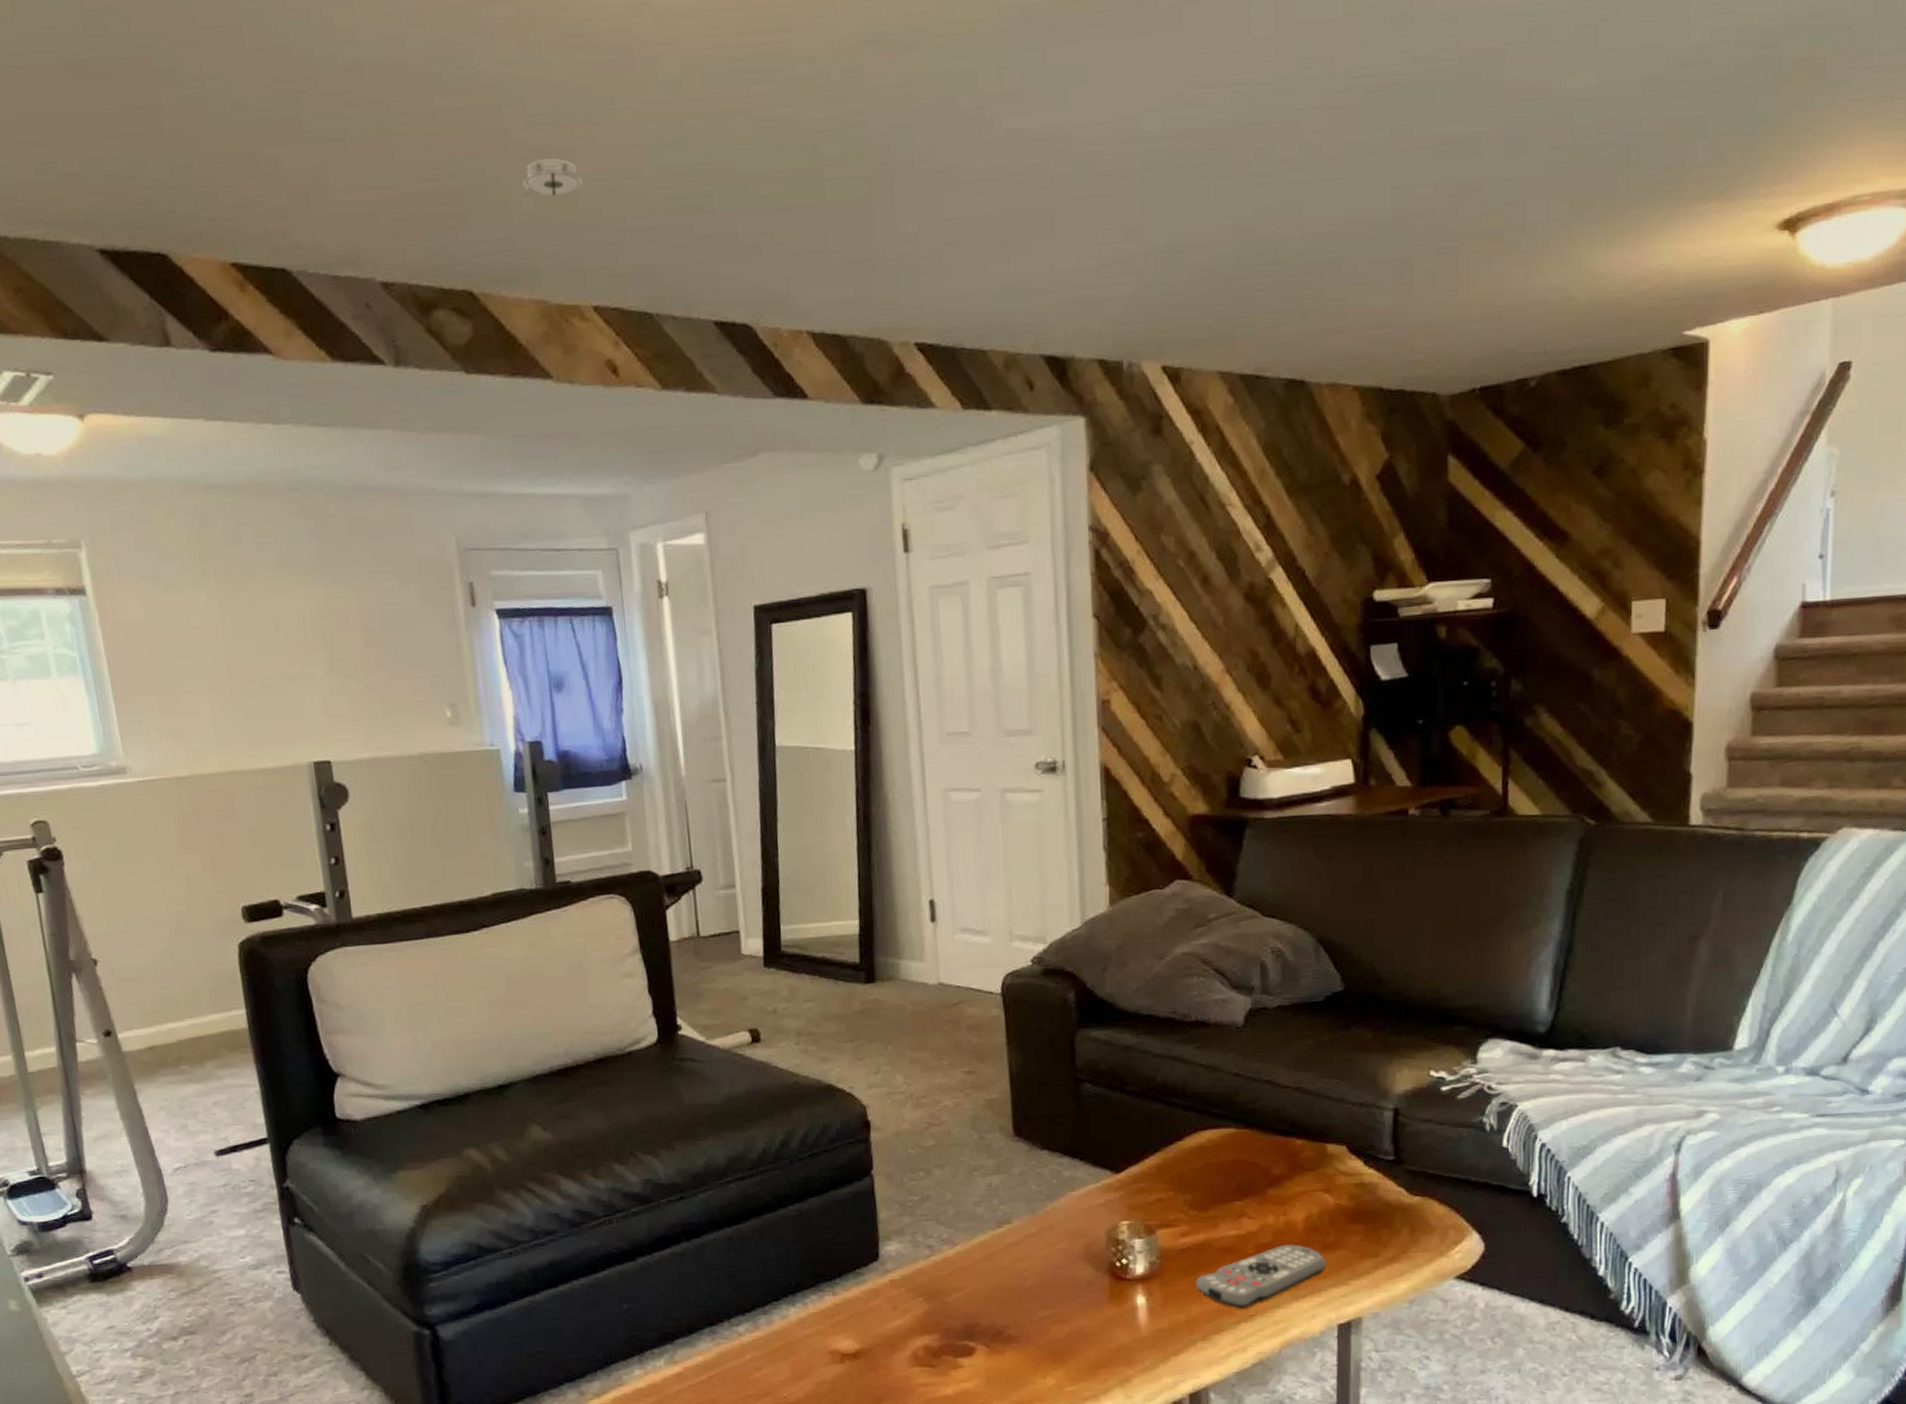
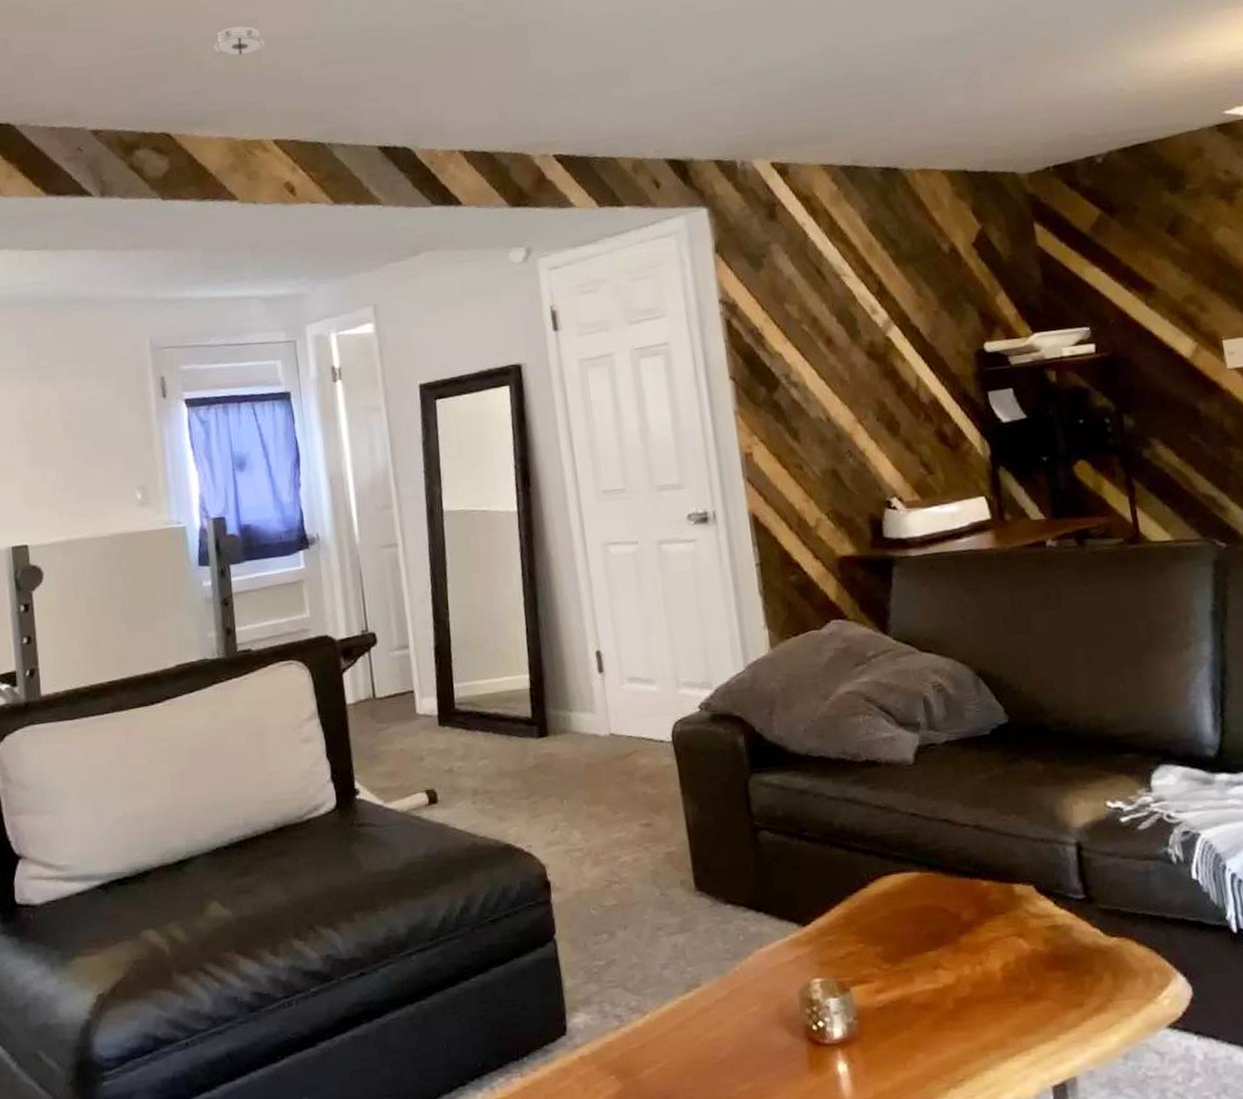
remote control: present [1195,1244,1327,1309] -> none [897,996,1032,1073]

